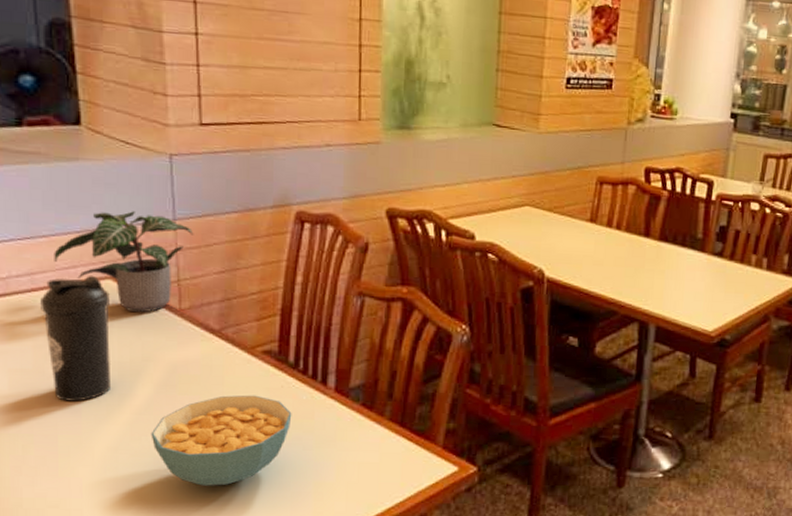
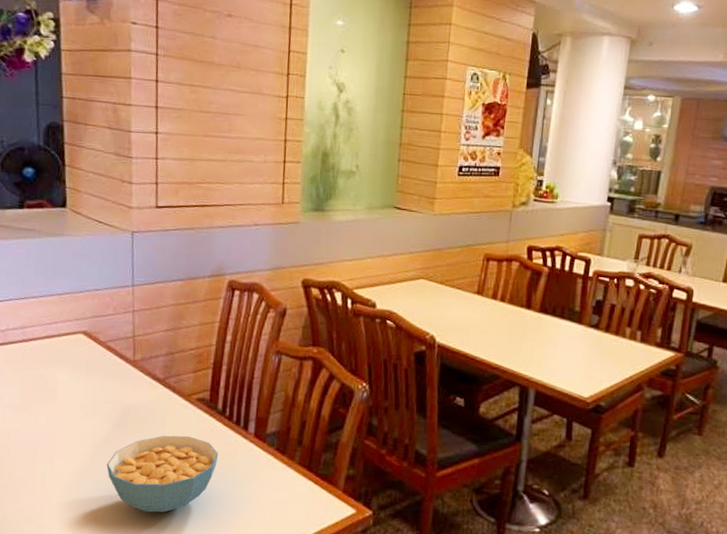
water bottle: present [40,275,112,402] -> none [29,329,81,434]
potted plant: present [54,211,194,313] -> none [41,278,148,363]

